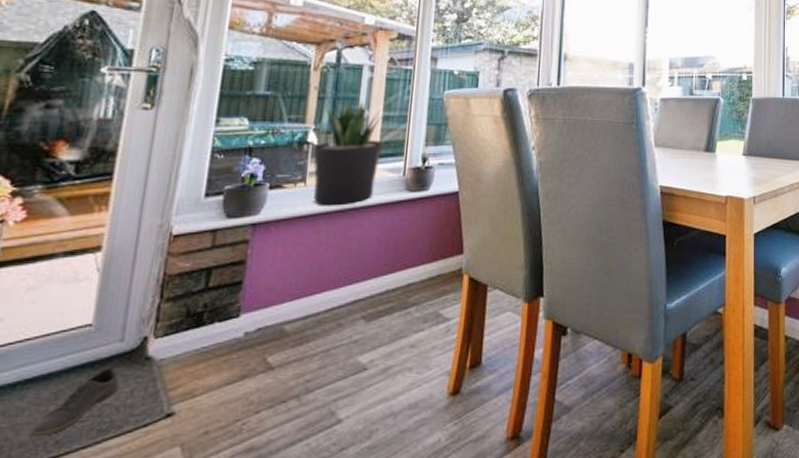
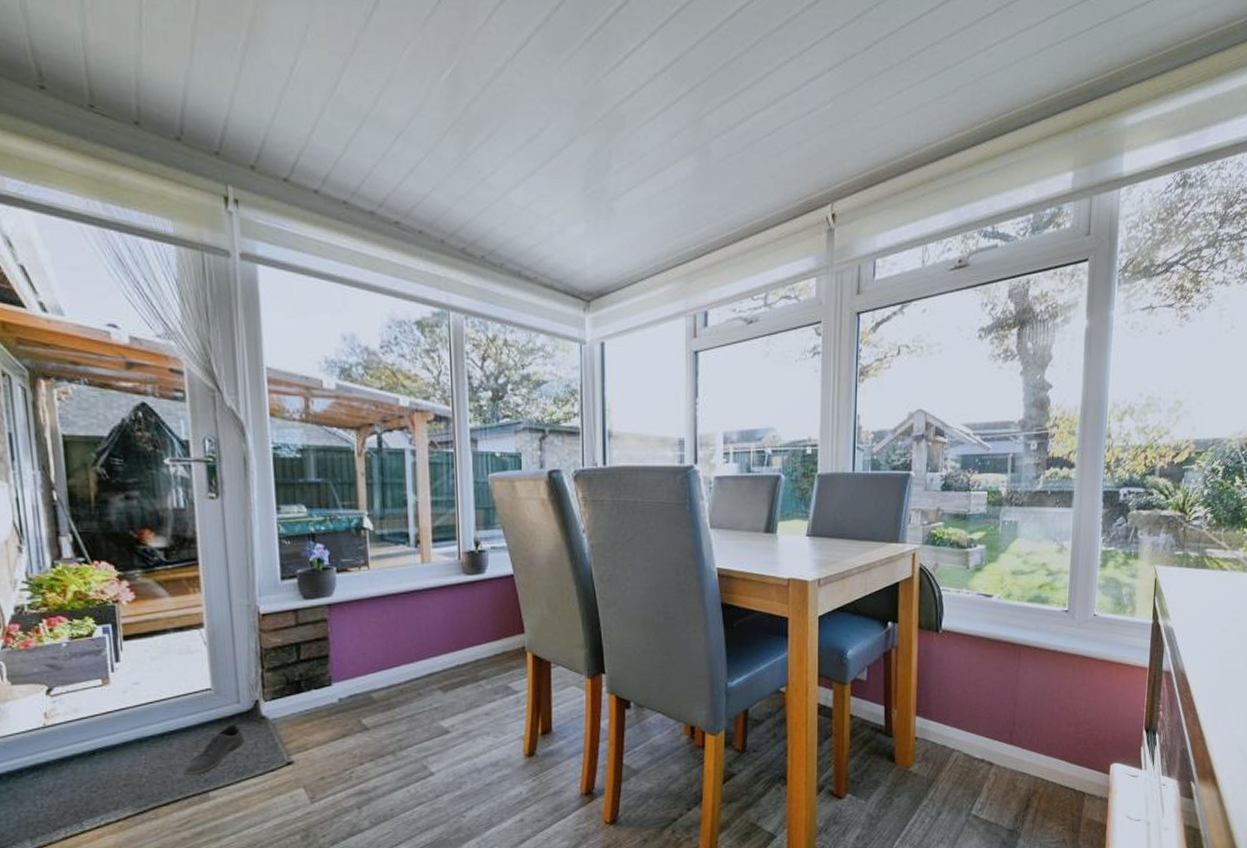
planter: present [313,96,383,205] -> none [370,482,435,587]

